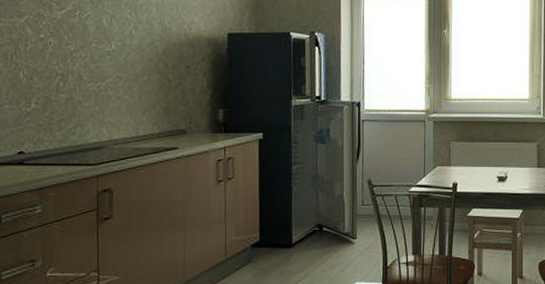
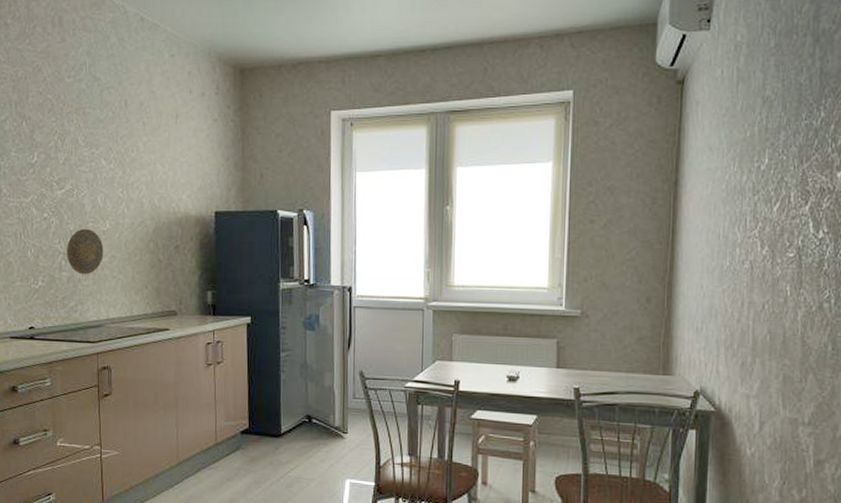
decorative plate: none [65,49,108,96] -> present [67,228,104,275]

